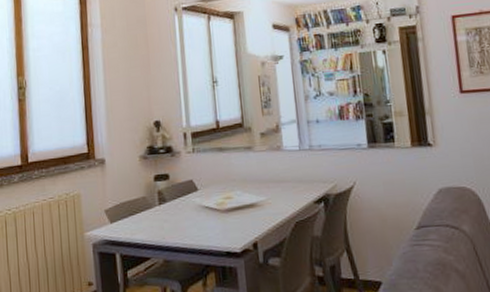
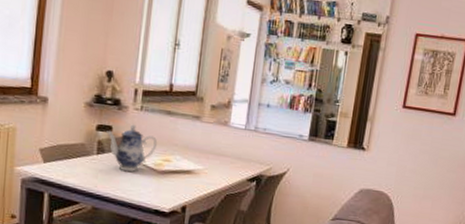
teapot: none [164,168,216,217] -> present [106,124,158,172]

